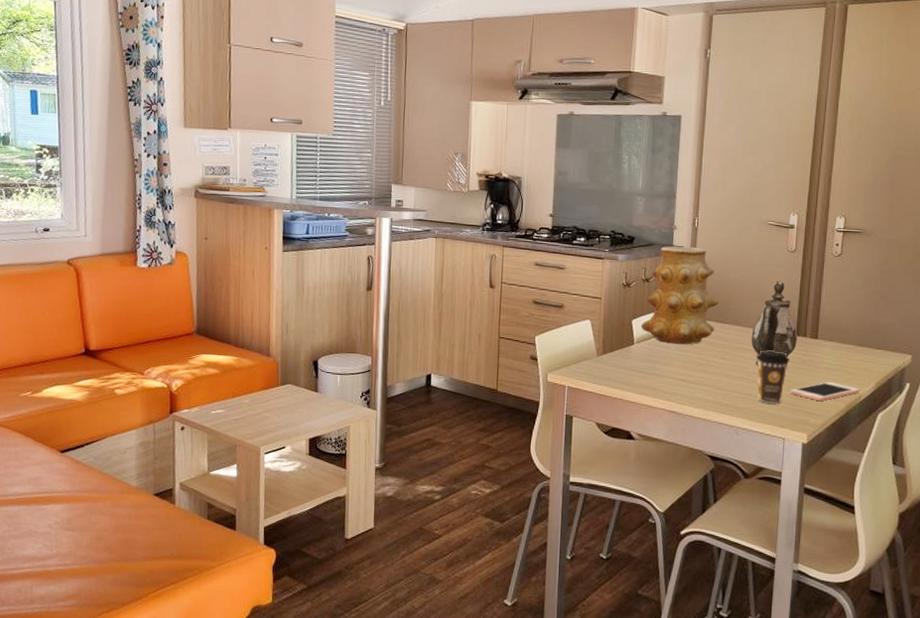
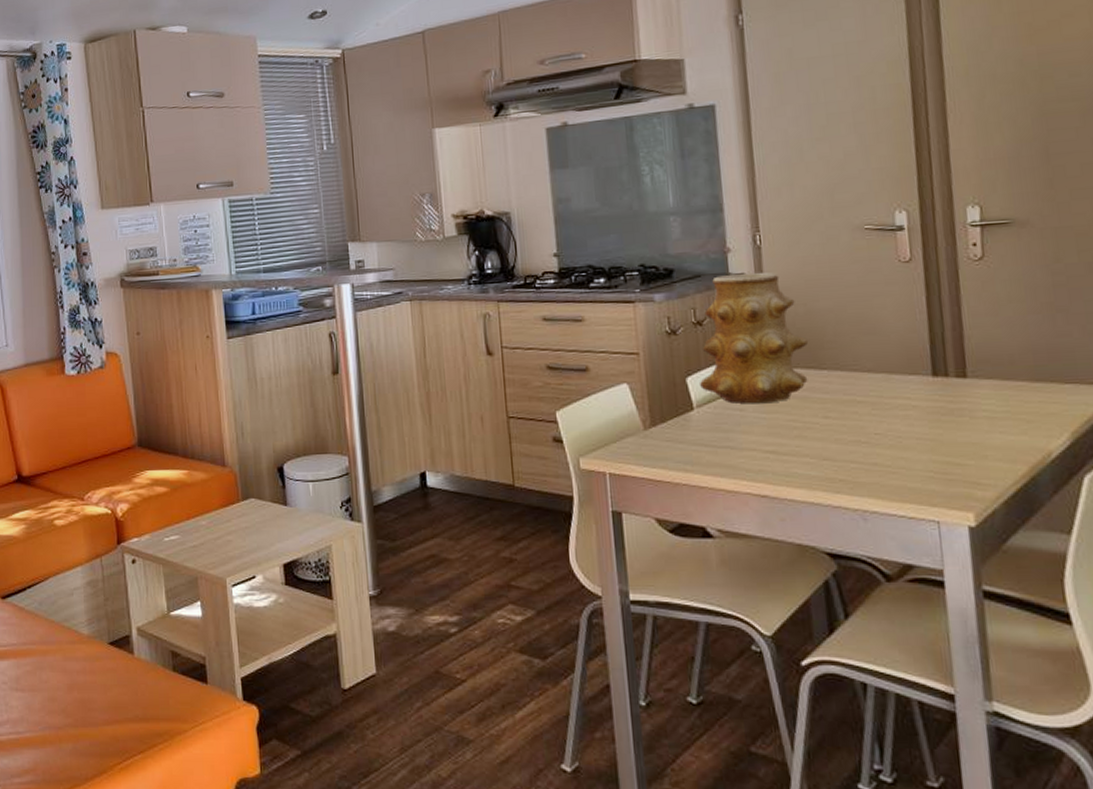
teapot: present [751,280,797,365] -> none [863,302,936,422]
coffee cup: present [755,350,790,404] -> none [875,399,929,474]
cell phone: present [790,382,860,402] -> none [936,437,1048,466]

